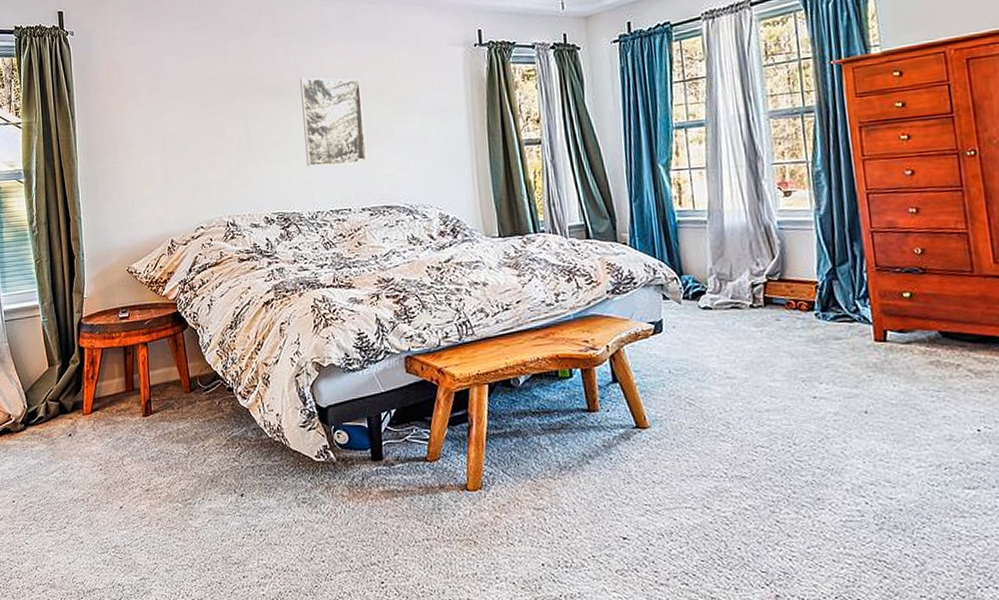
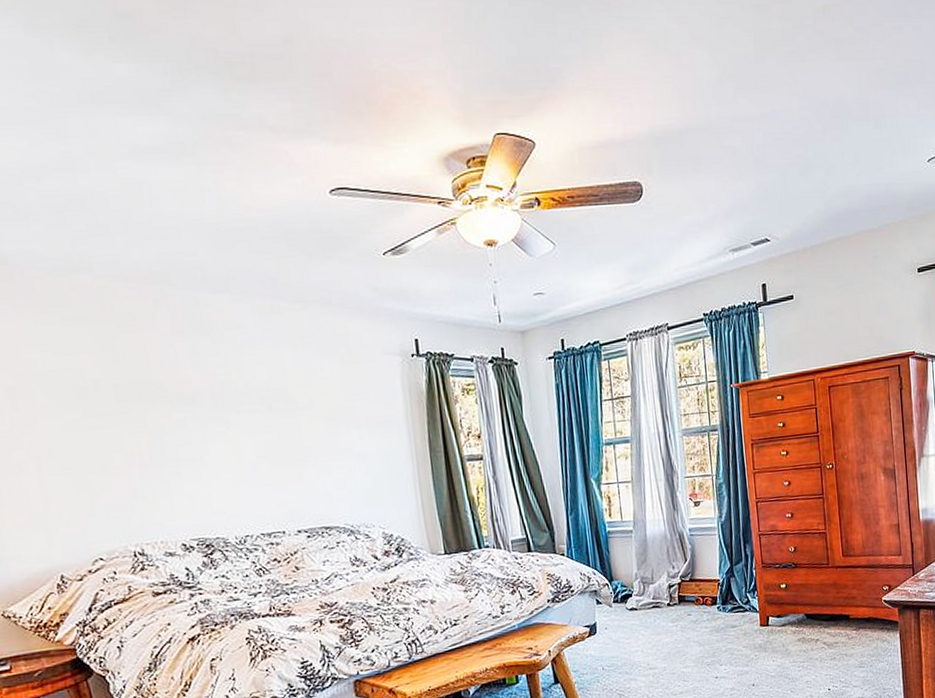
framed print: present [300,77,368,167] -> none [214,384,301,486]

